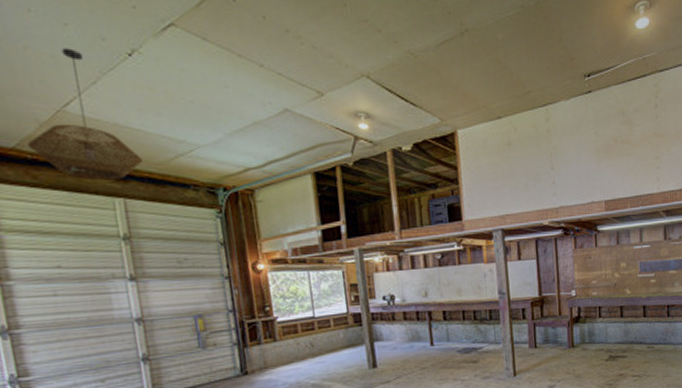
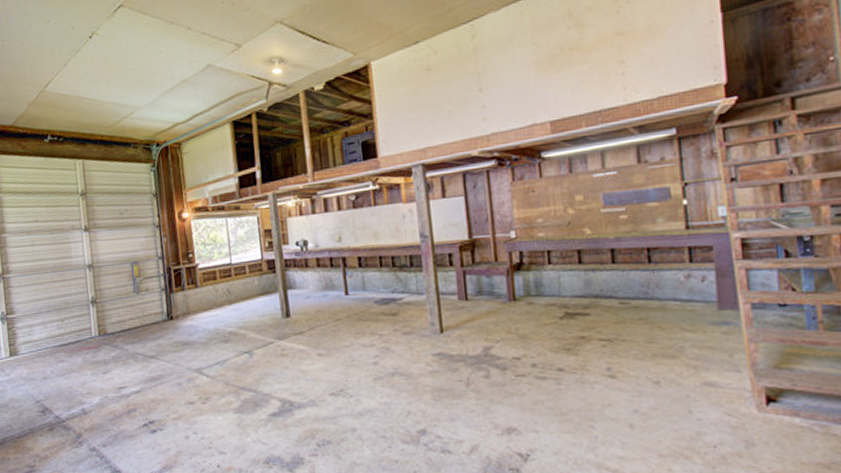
light fixture: present [27,48,143,180] -> none [20,39,97,146]

